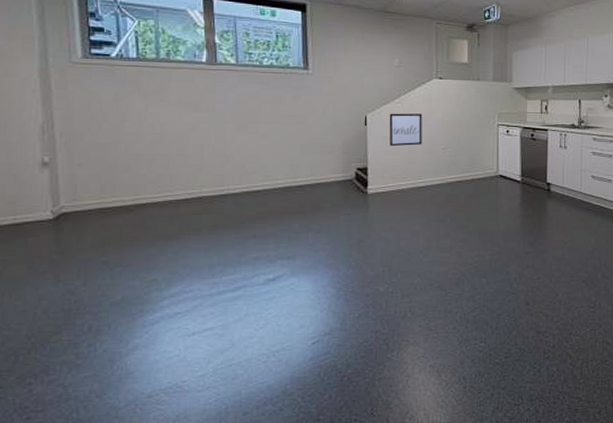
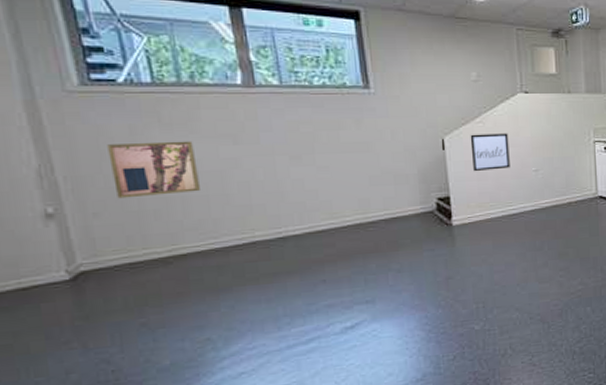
wall art: none [96,107,164,153] -> present [107,141,202,199]

